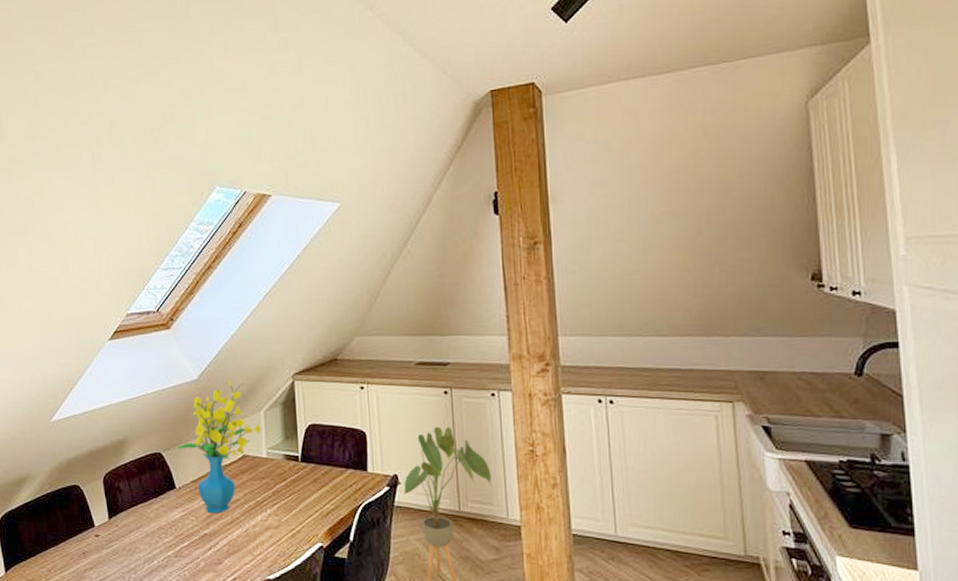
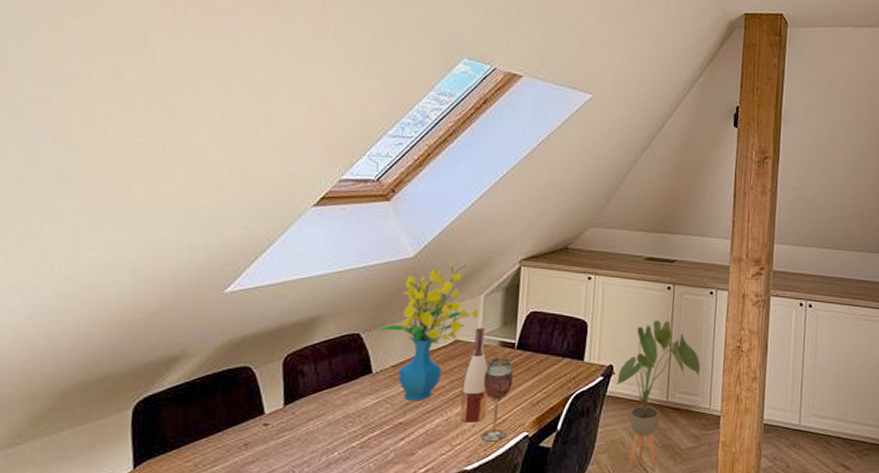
wine bottle: none [255,443,280,534] -> present [460,328,488,423]
wineglass: none [274,470,303,552] -> present [480,358,514,442]

